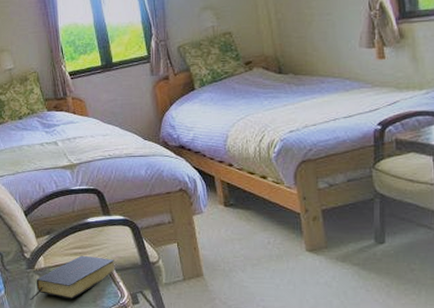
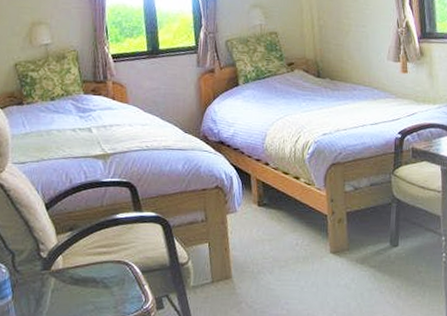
bible: present [30,255,115,300] -> none [42,255,142,307]

